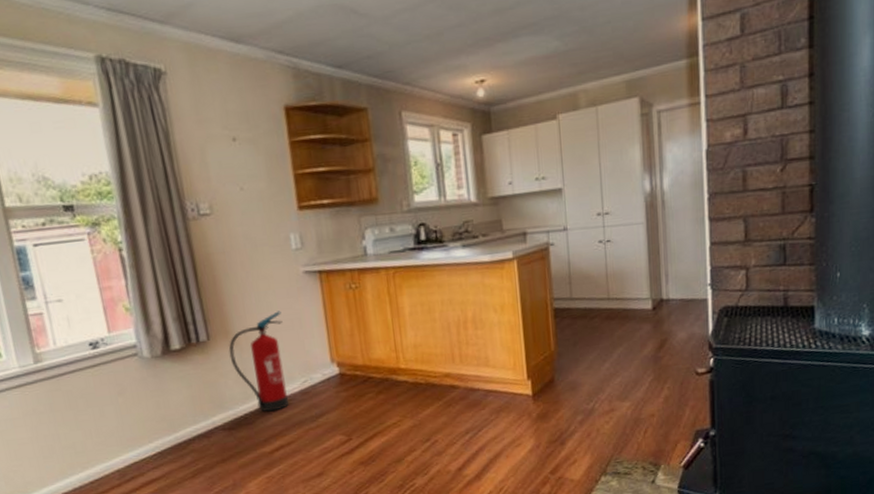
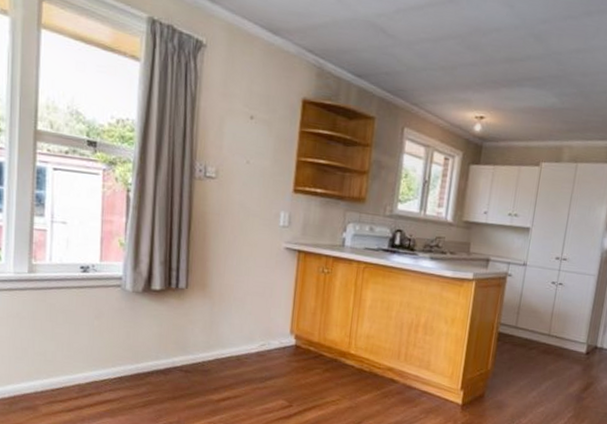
fire extinguisher: present [228,310,290,412] -> none [201,277,257,365]

